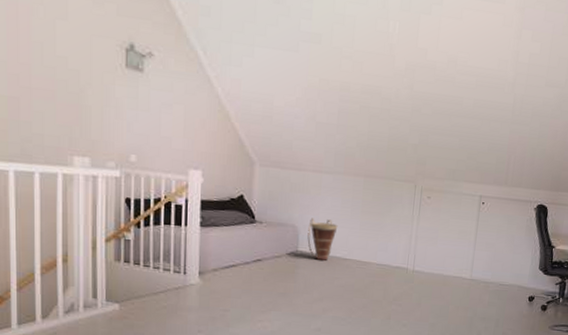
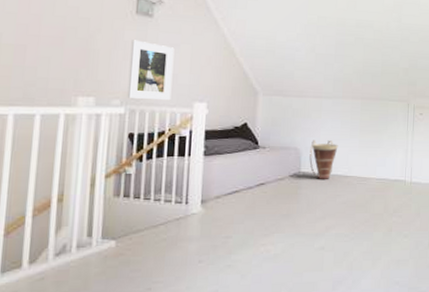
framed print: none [122,97,167,166] -> present [127,40,175,101]

